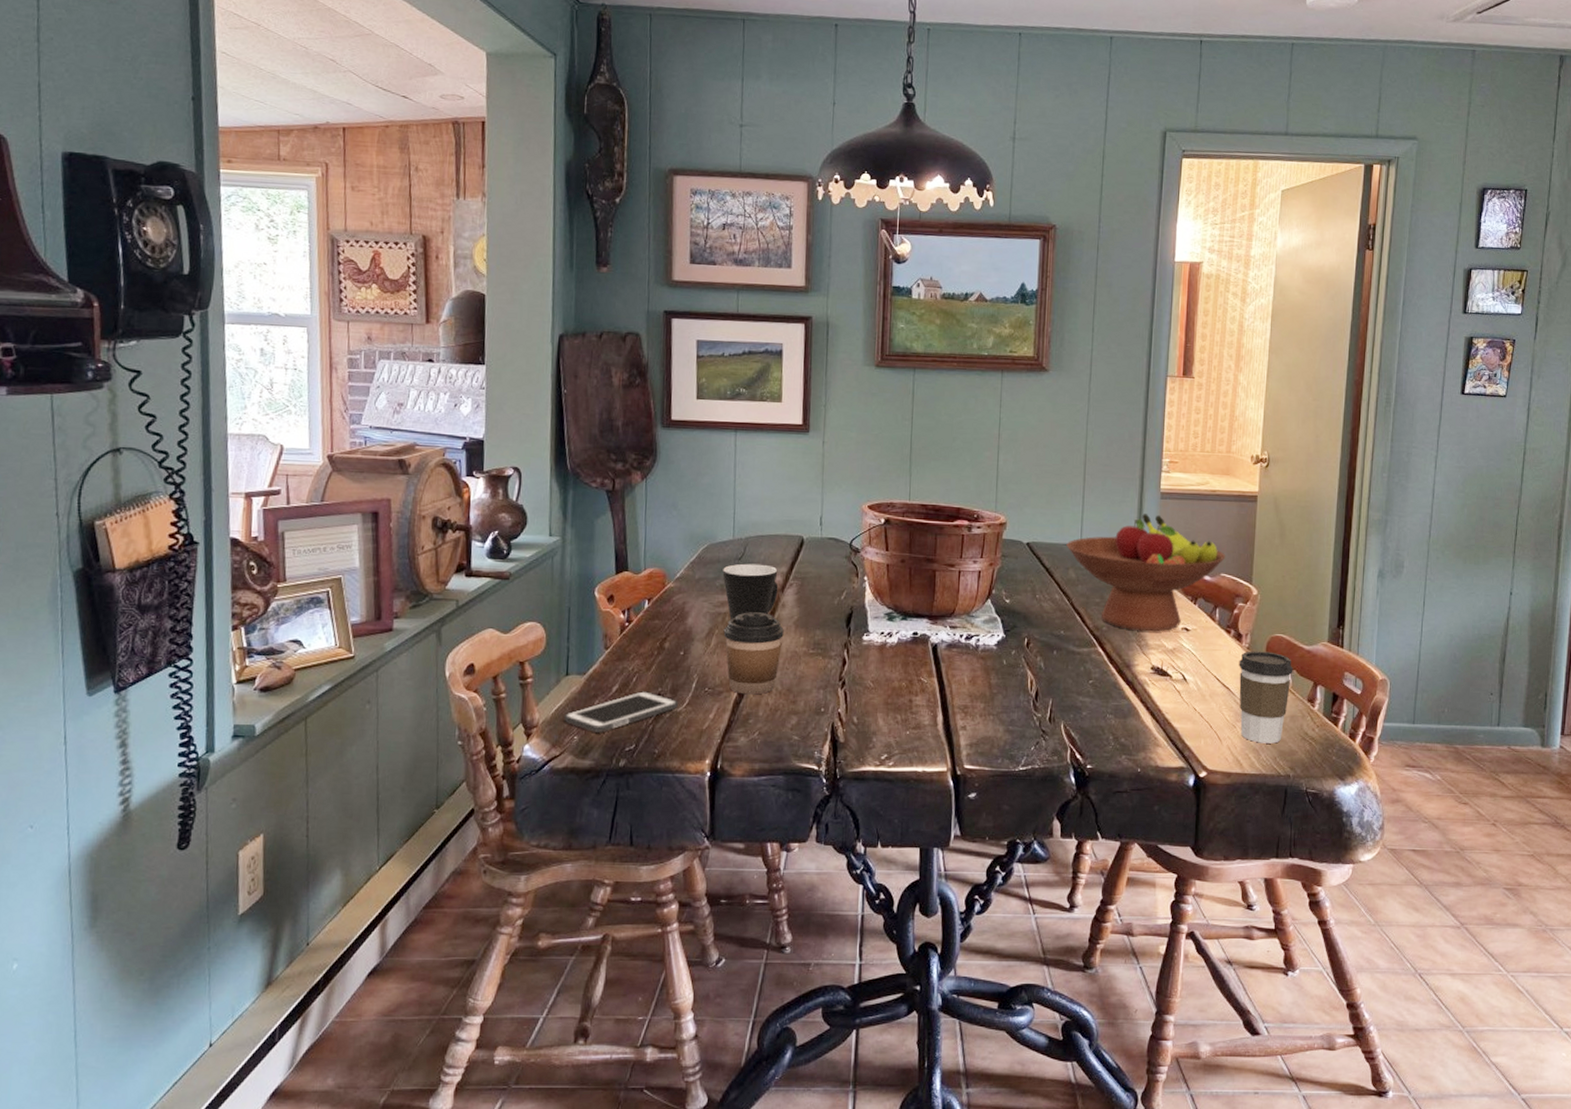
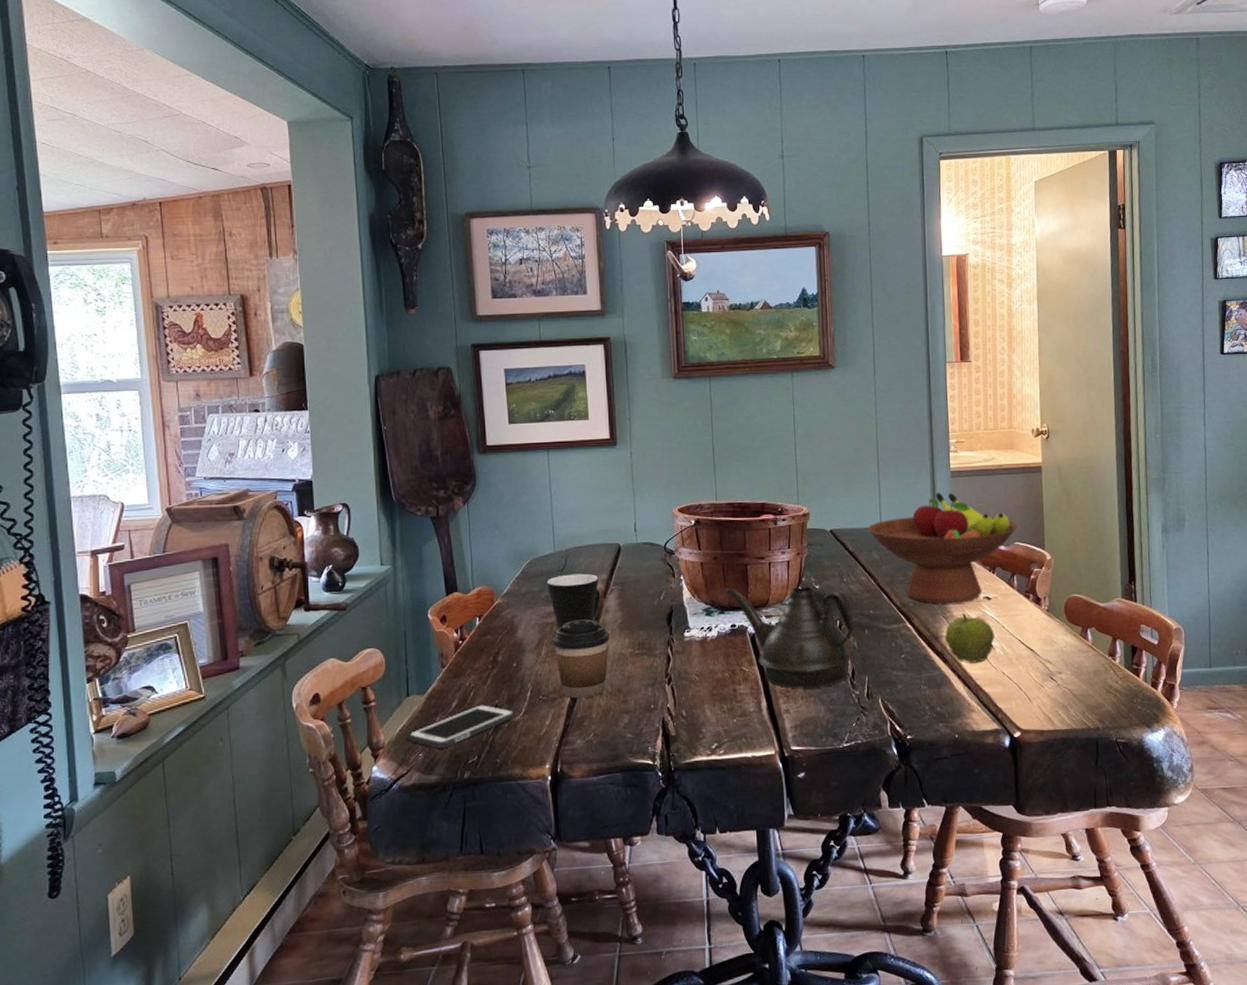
teapot: none [910,594,1043,707] -> present [725,587,855,688]
apple: none [1137,642,1190,696] -> present [945,613,995,663]
coffee cup: present [1239,651,1293,744] -> none [1040,612,1092,700]

